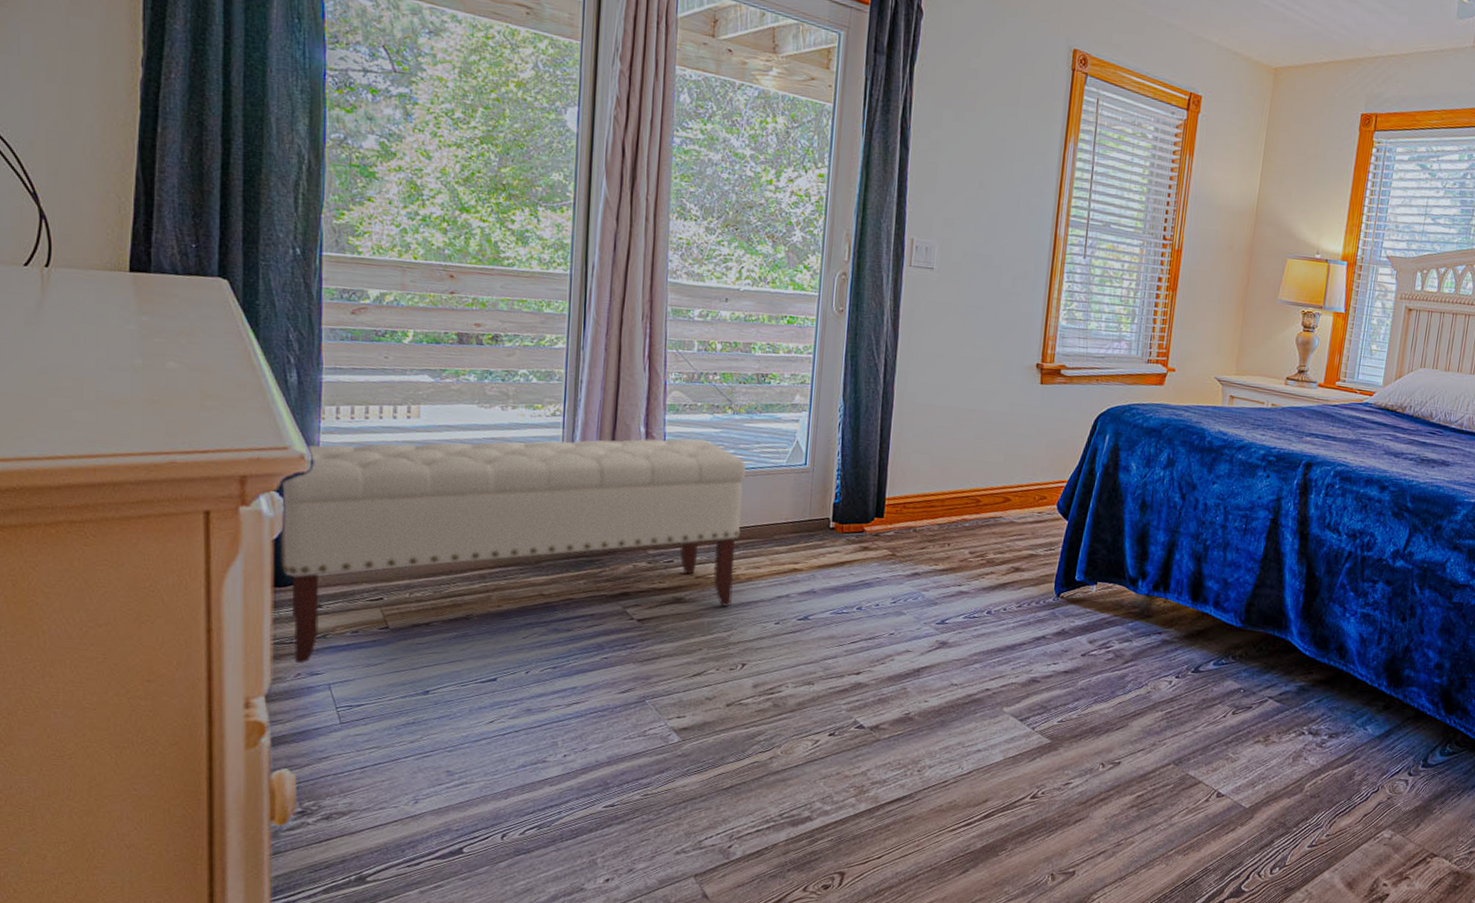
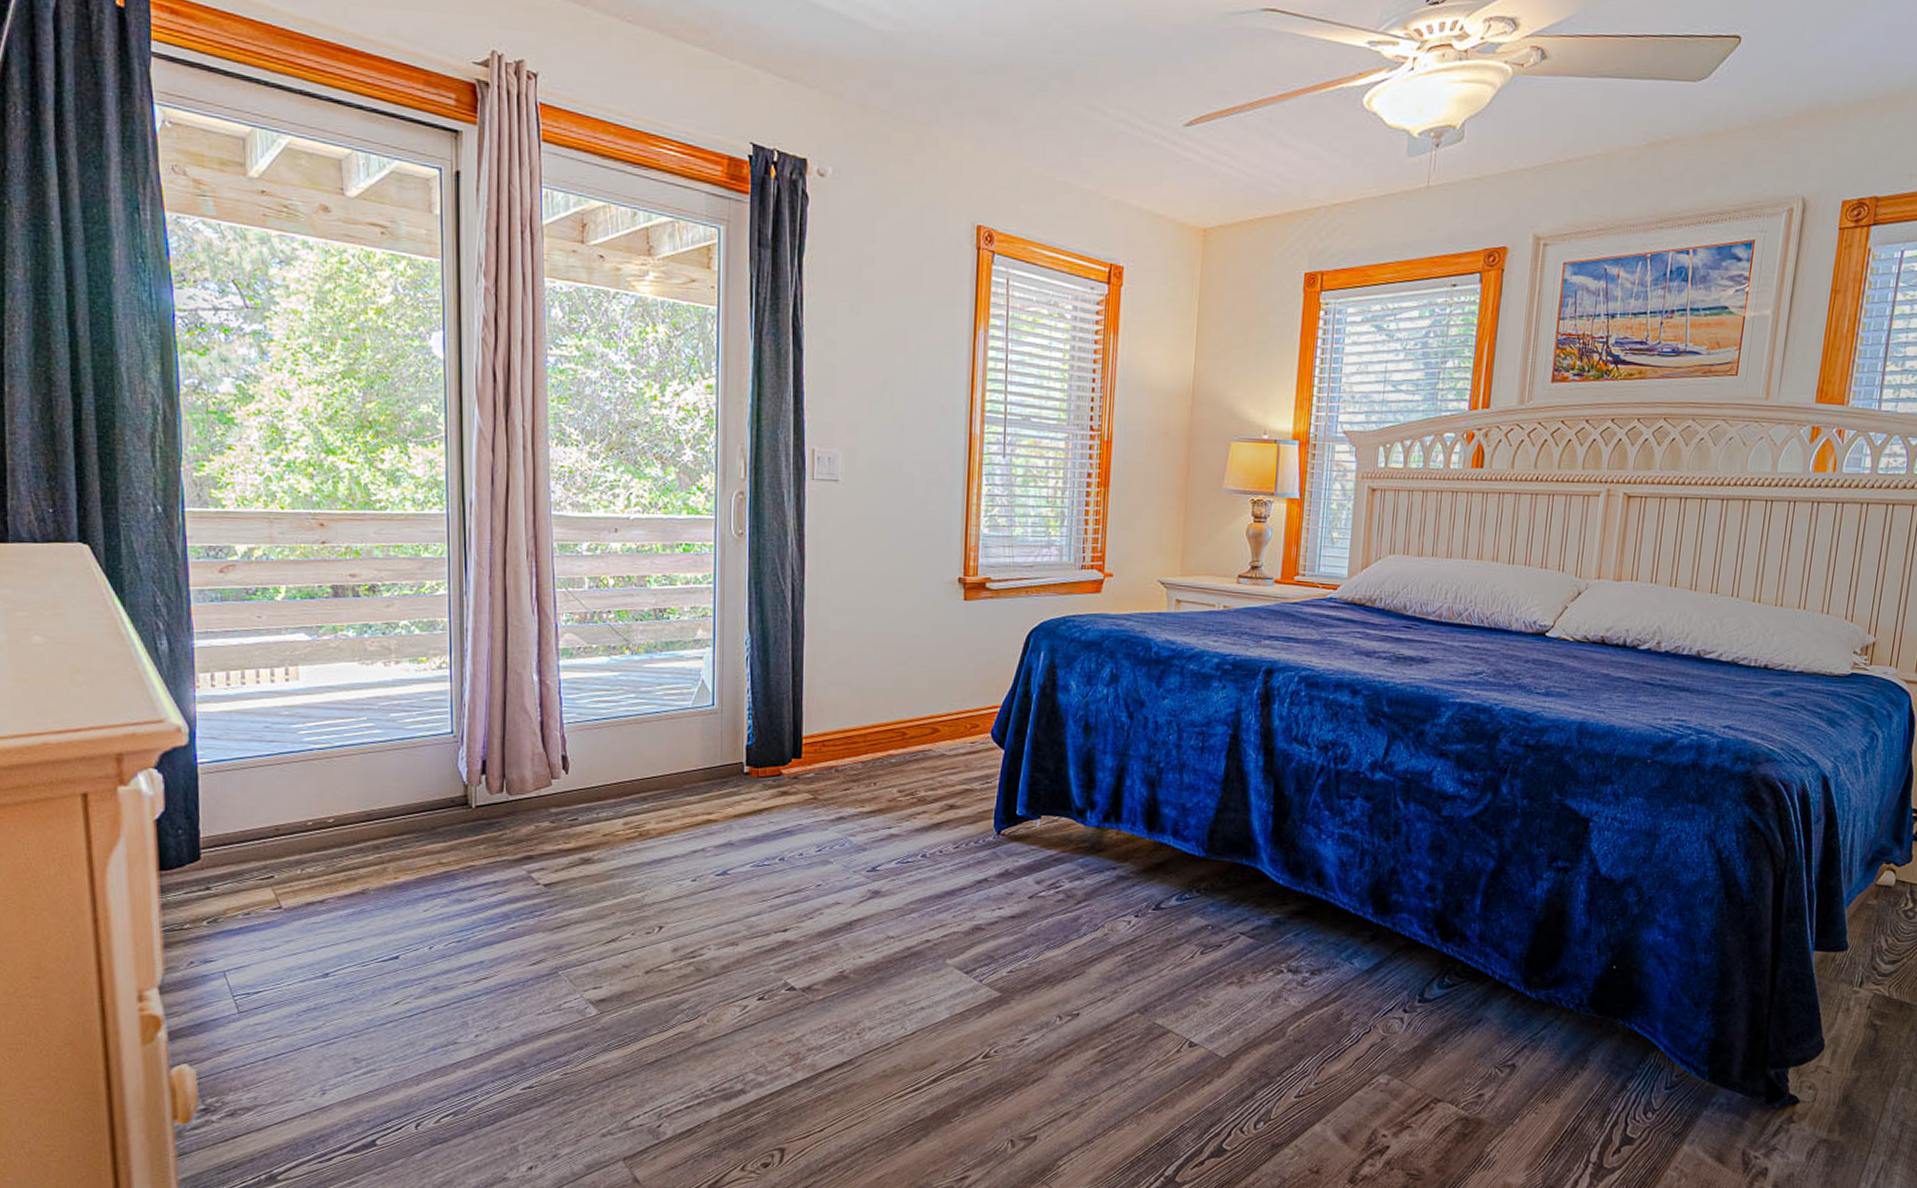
bench: present [280,438,747,663] -> none [160,684,650,951]

